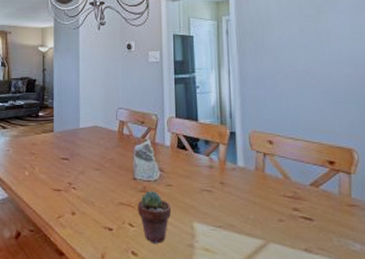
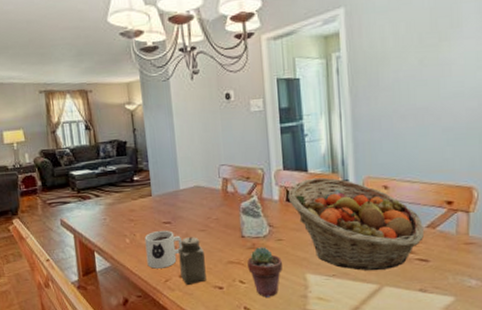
mug: none [43,165,78,204] -> present [144,230,183,269]
salt shaker: none [73,175,97,223] -> present [178,237,207,285]
fruit basket: none [179,127,307,226] -> present [288,177,424,271]

